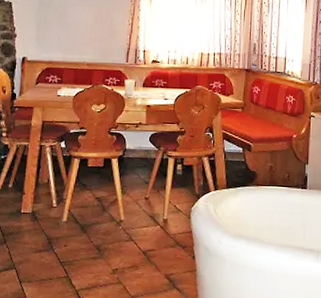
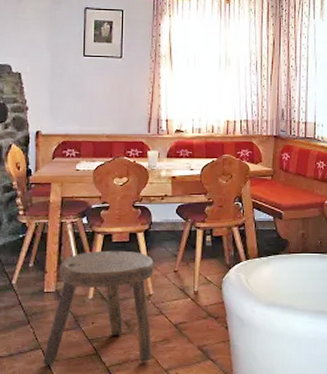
stool: none [16,174,126,287] -> present [43,250,154,366]

